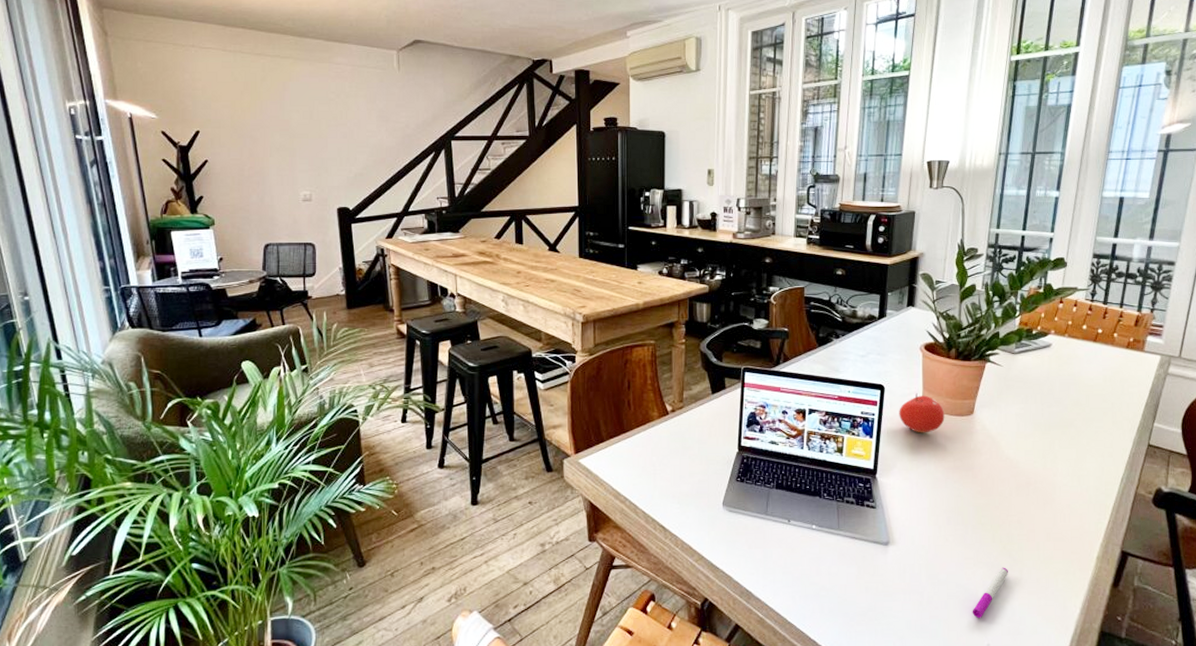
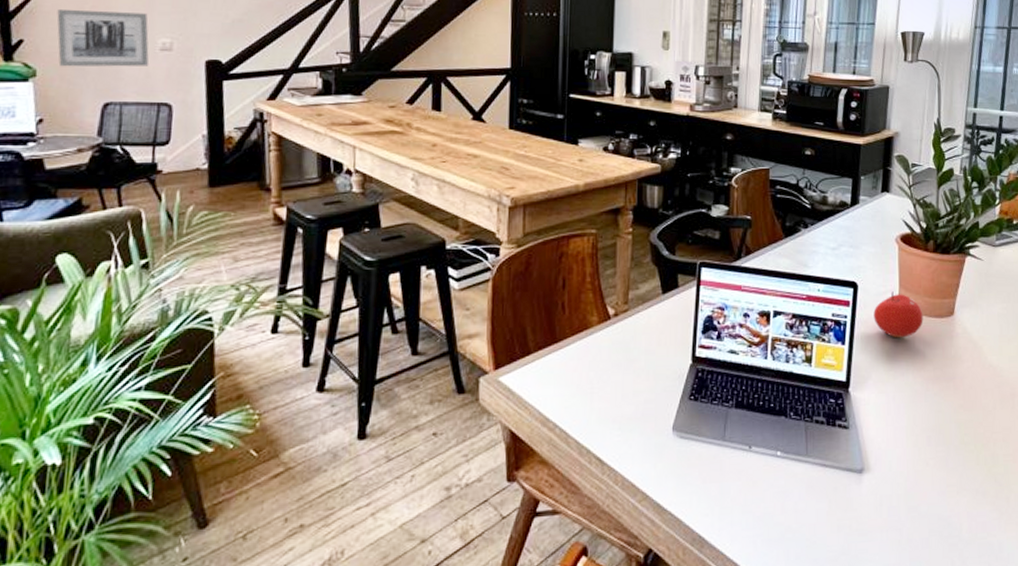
wall art: none [225,171,296,217] -> present [57,10,150,67]
pen: present [972,567,1008,619] -> none [956,494,994,558]

